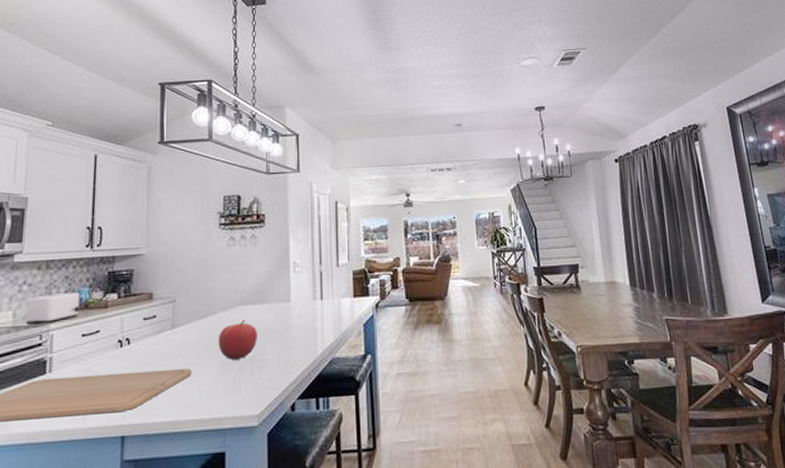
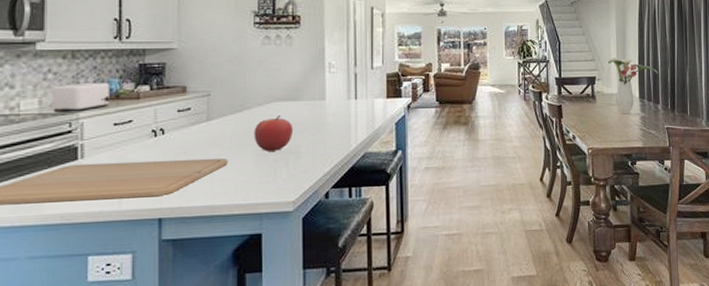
flower arrangement: none [589,242,649,306] -> present [606,58,658,114]

